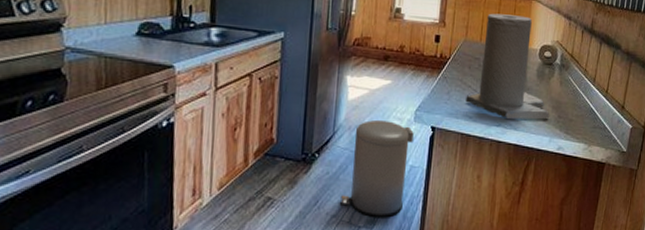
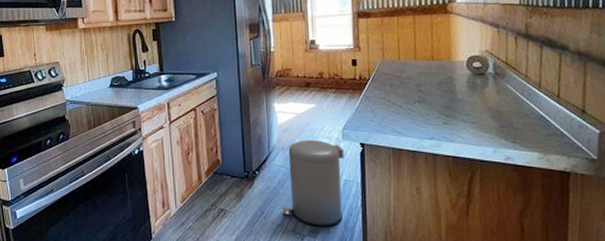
paper towel: present [465,13,550,120] -> none [392,30,490,131]

